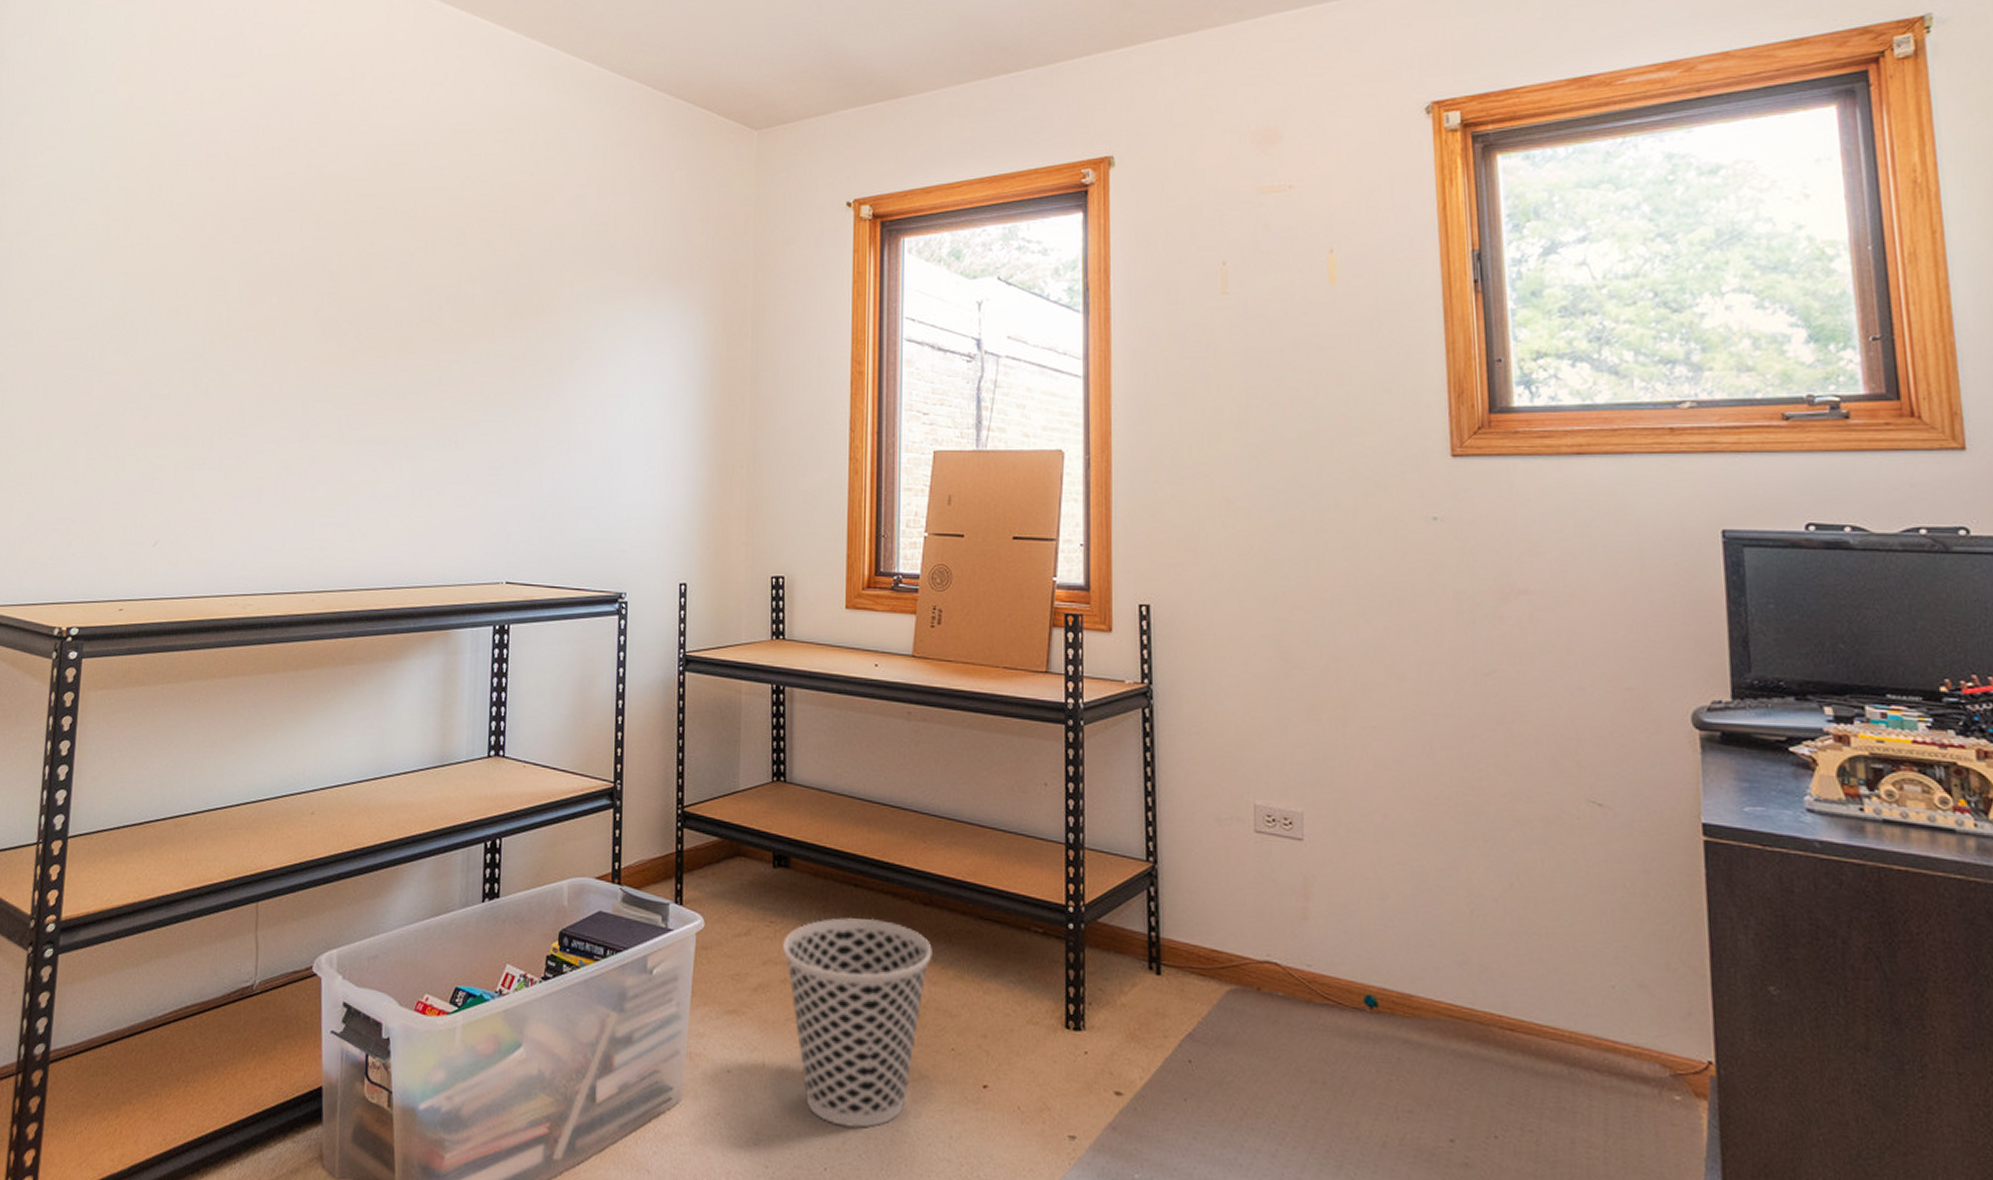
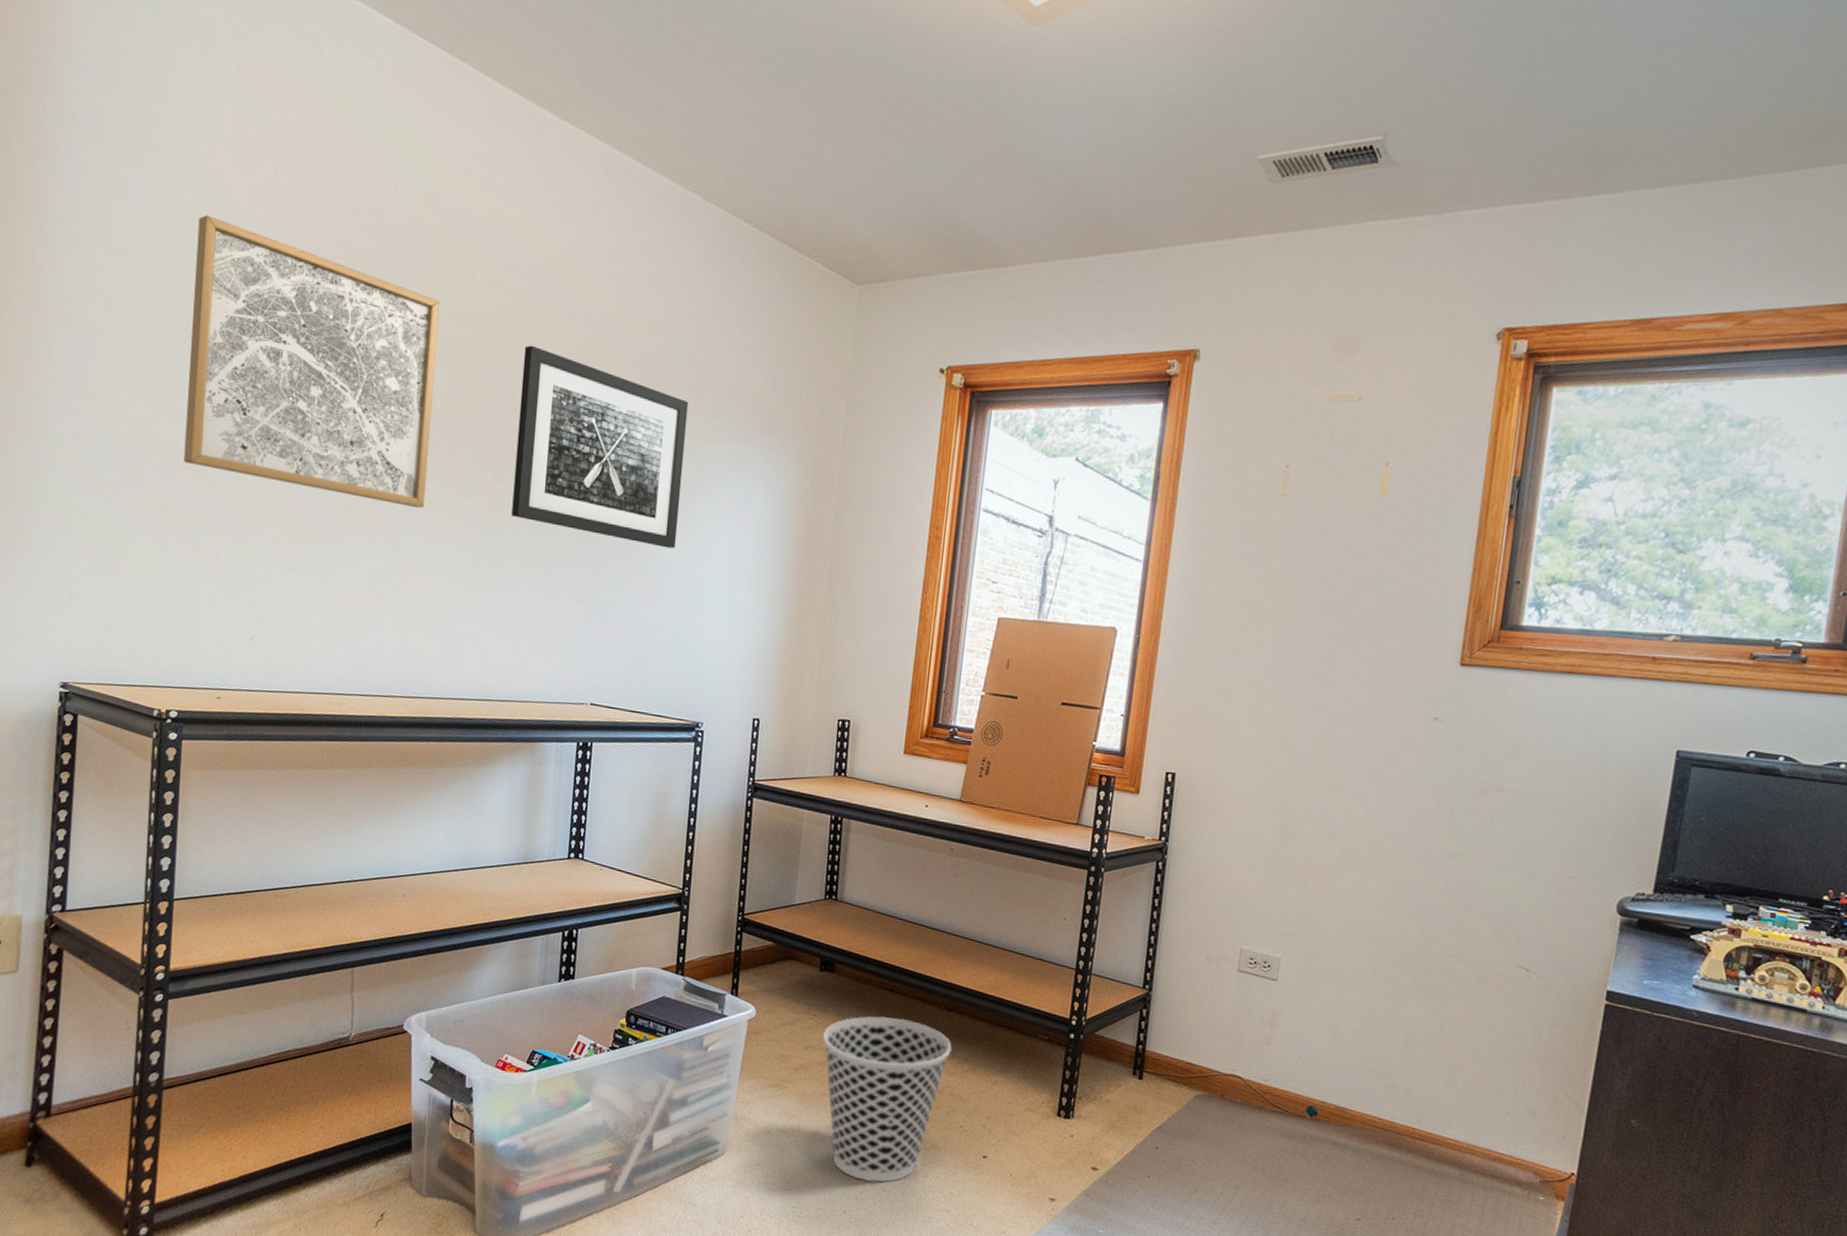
wall art: none [92,133,343,394] -> present [183,215,439,508]
wall art: none [418,222,593,410] -> present [511,345,689,549]

